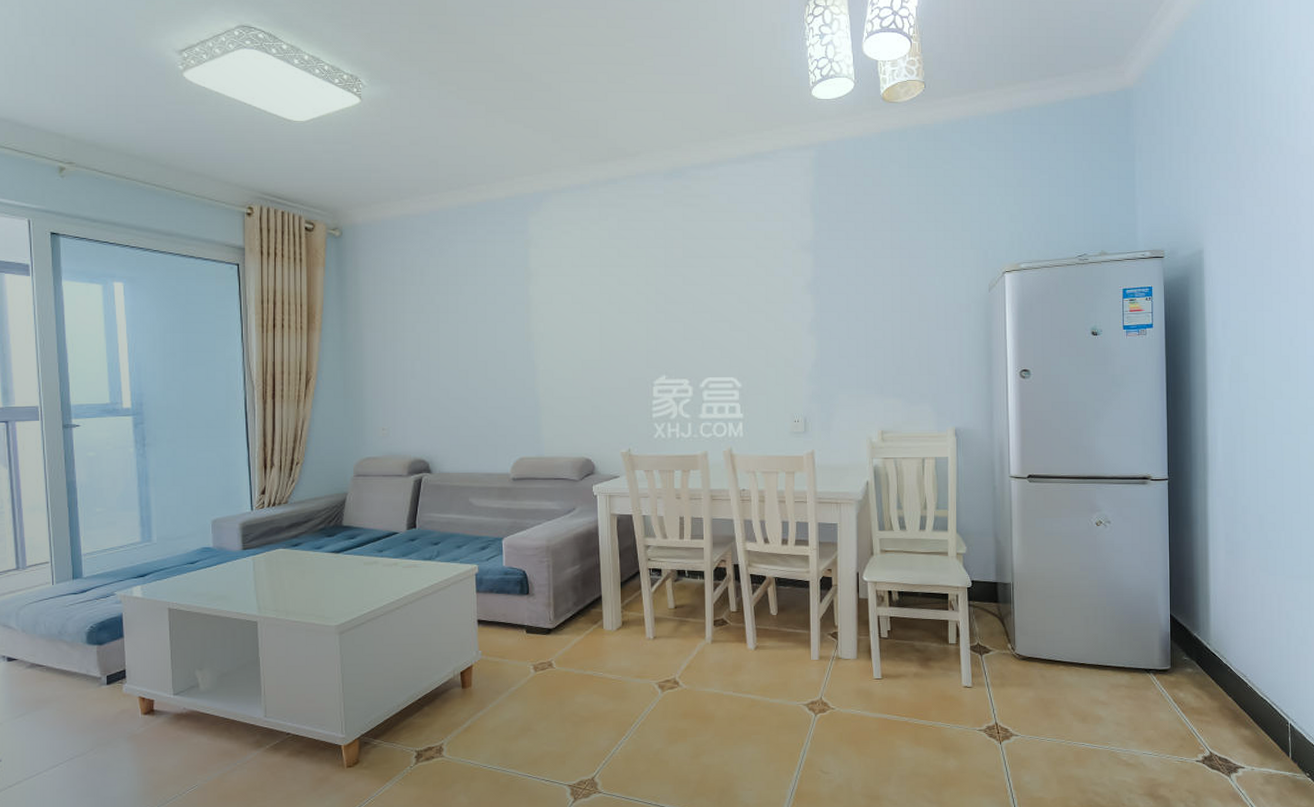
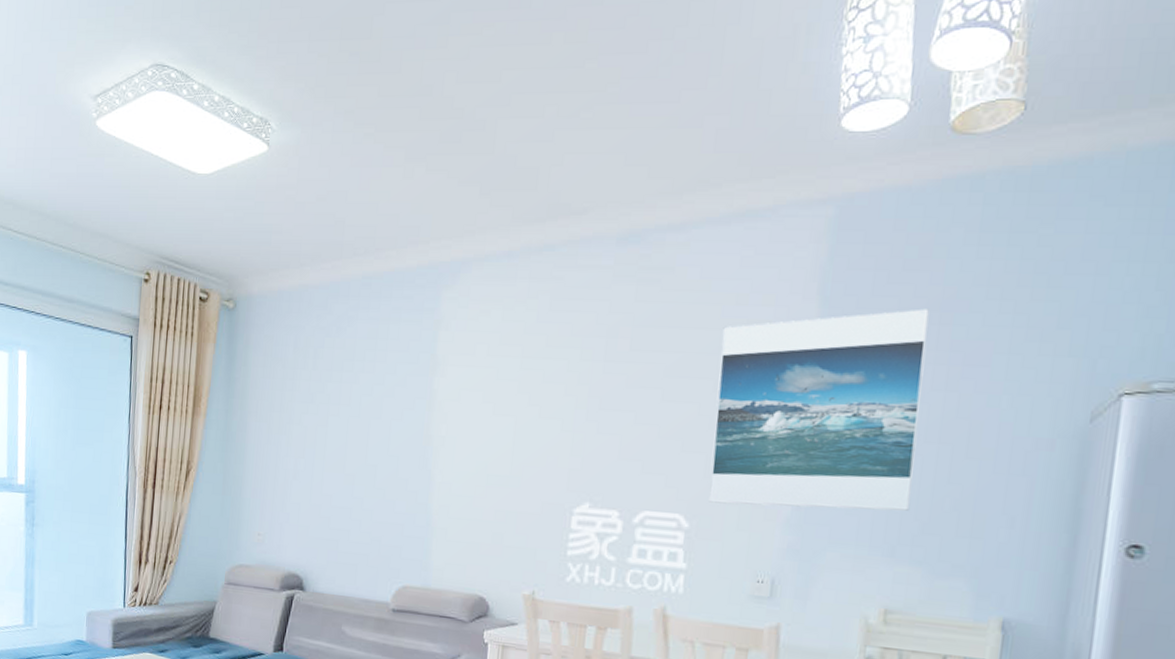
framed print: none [749,220,889,367] -> present [708,308,929,511]

